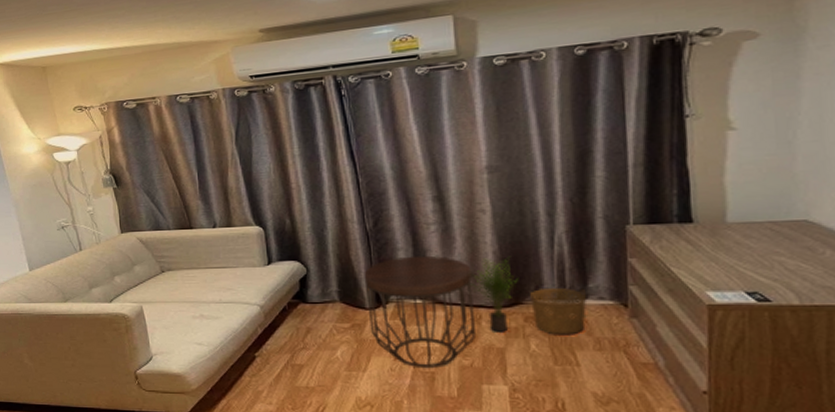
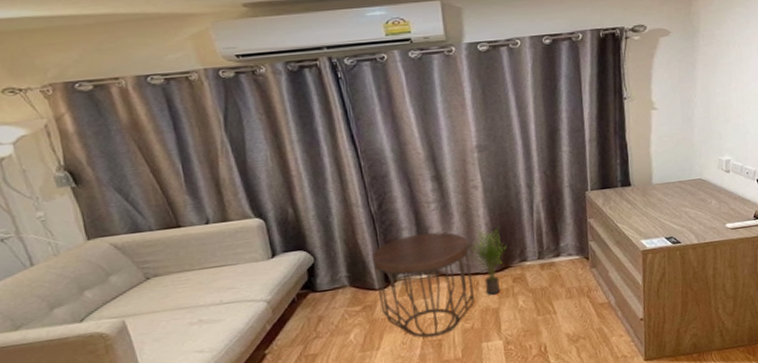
basket: present [529,287,588,335] -> none [515,248,560,290]

